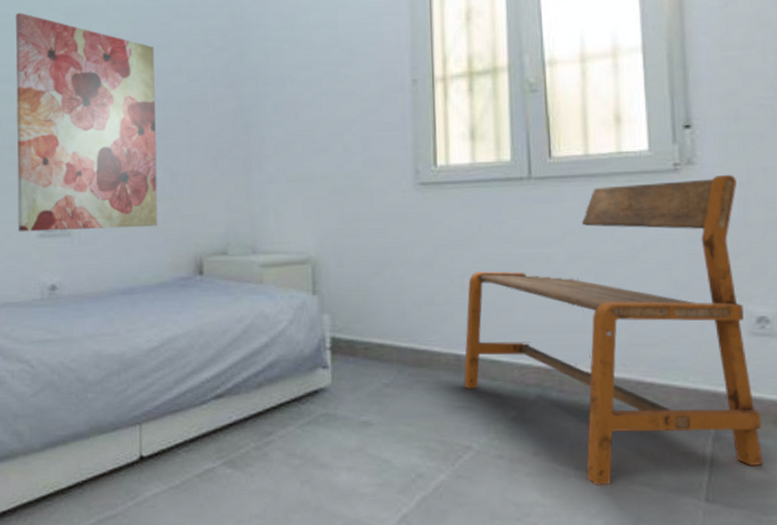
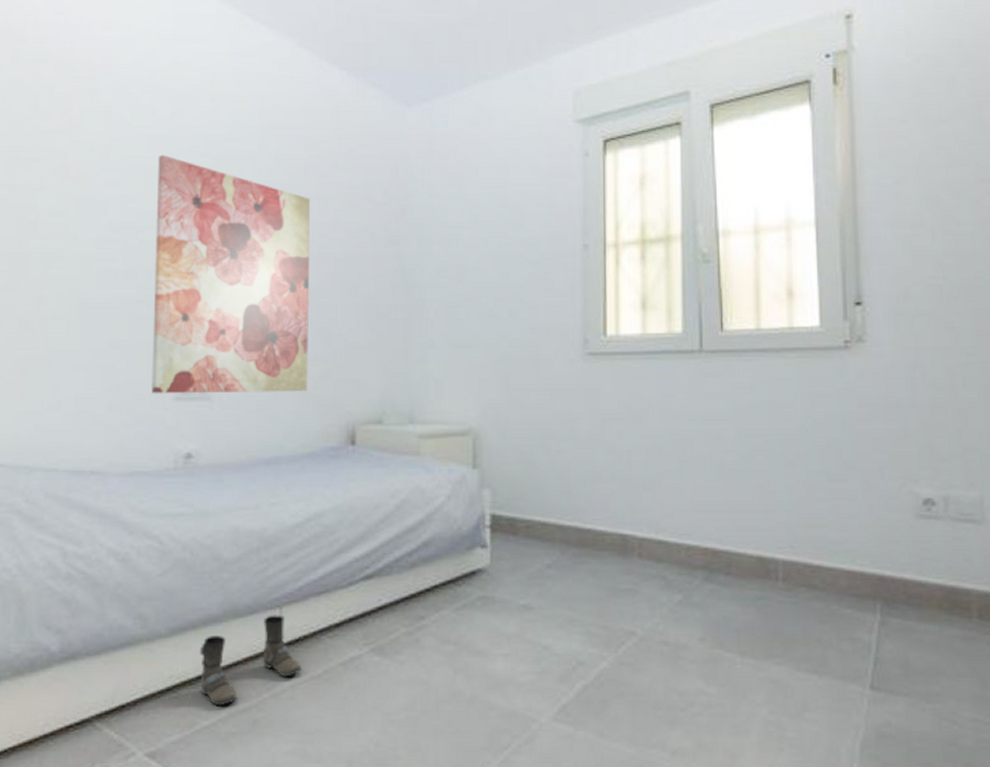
boots: none [69,431,161,512] -> present [199,615,302,705]
bench: present [464,174,764,485] -> none [629,353,928,673]

